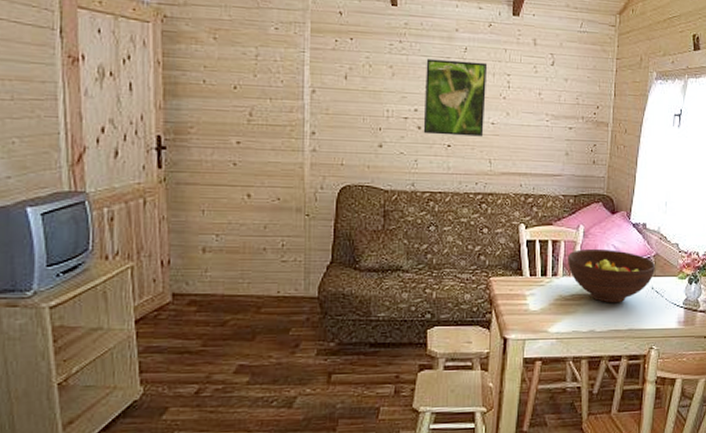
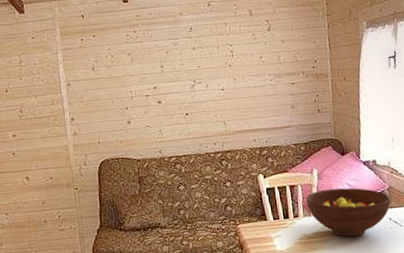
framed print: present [423,58,488,137] -> none [158,38,216,107]

